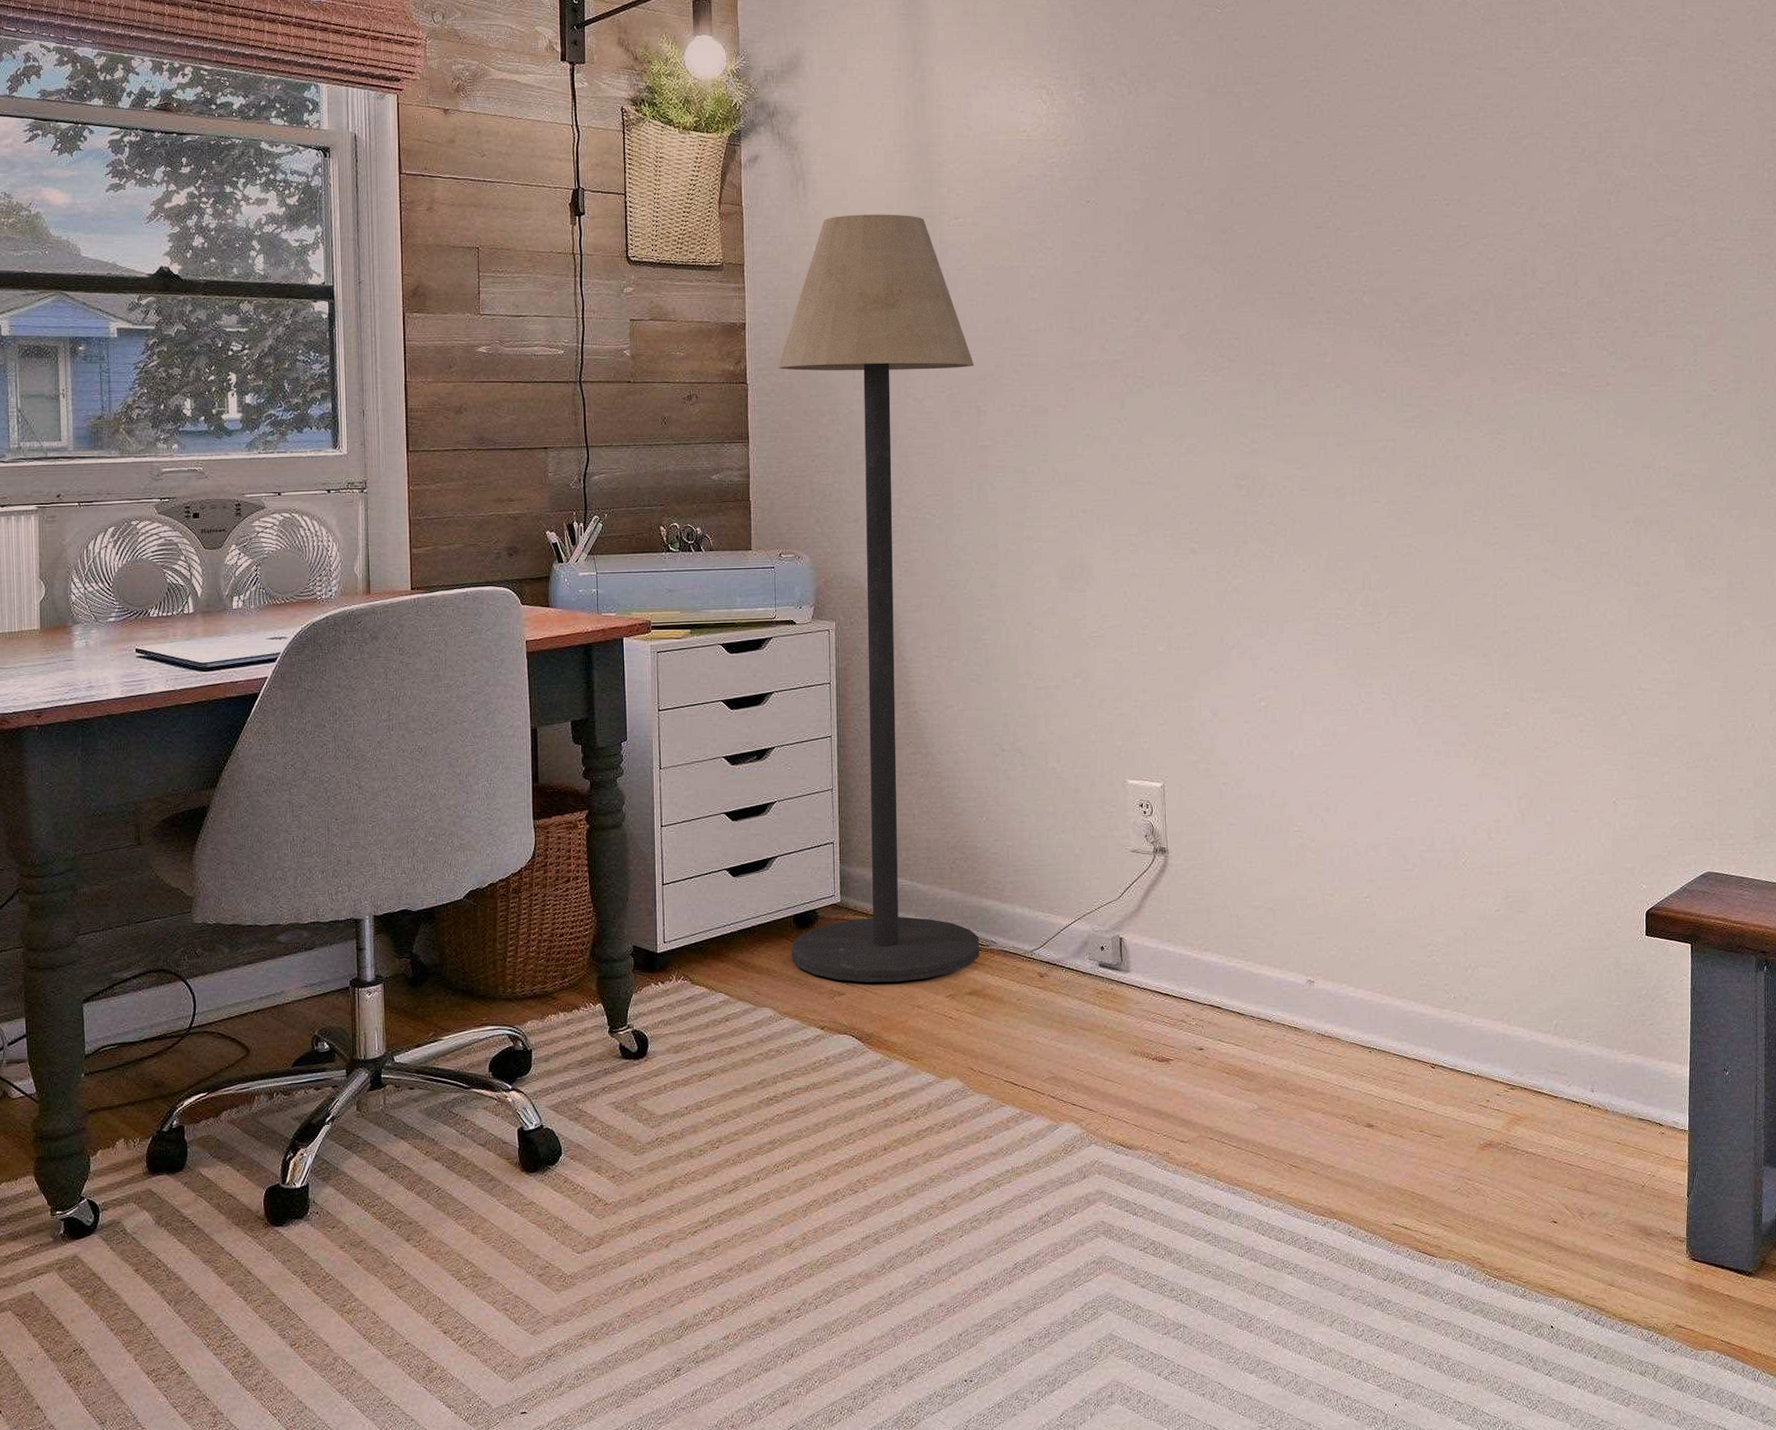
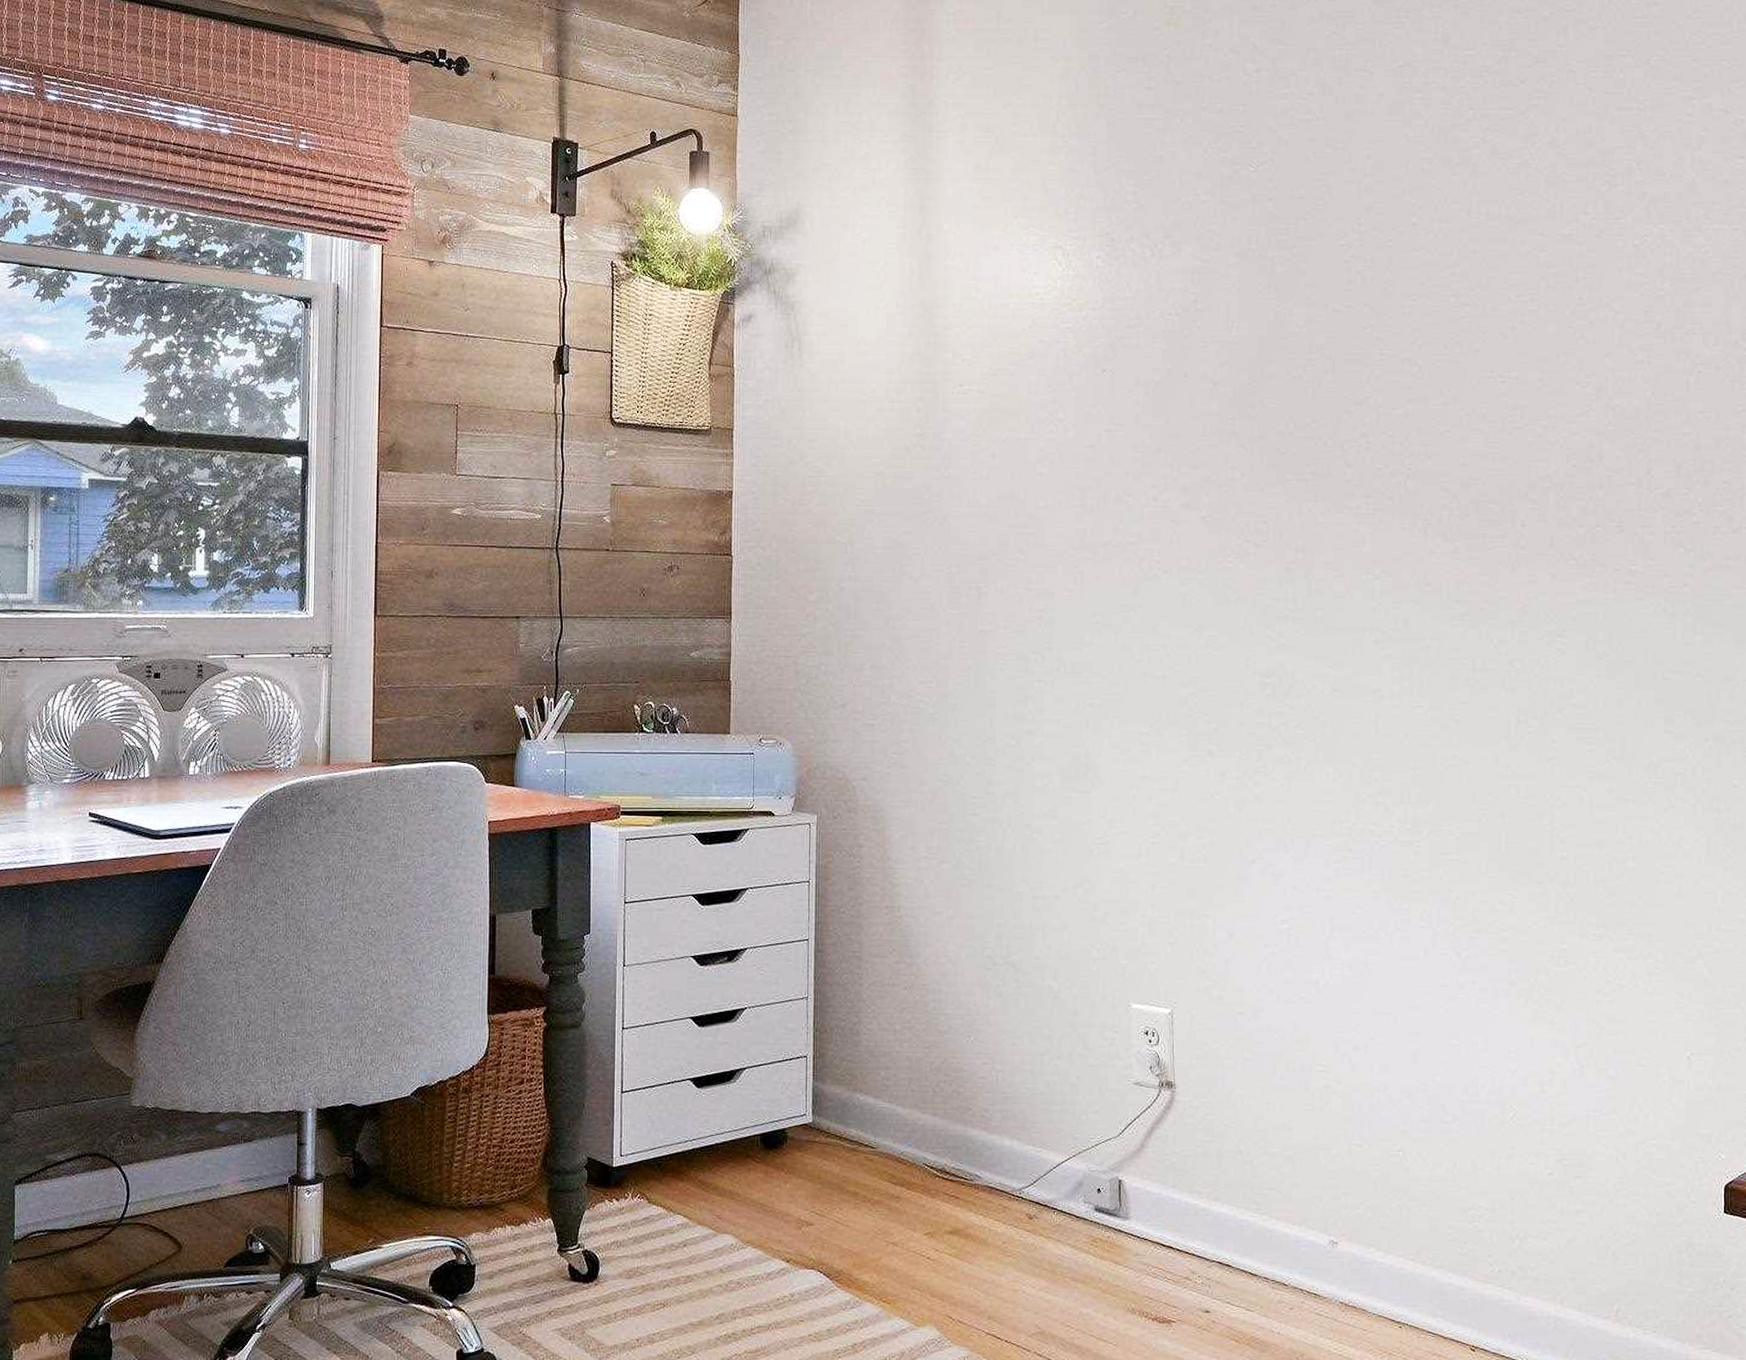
floor lamp: present [778,214,979,983] -> none [757,379,976,1215]

